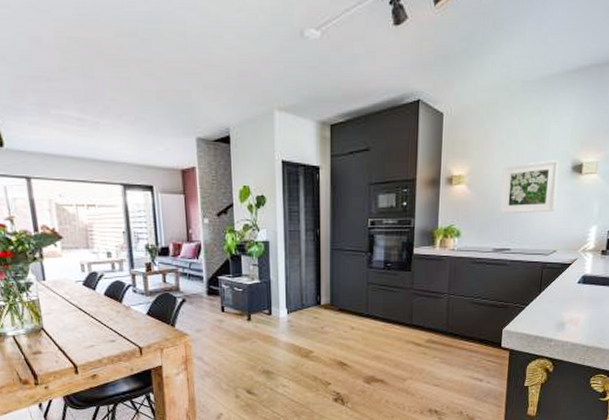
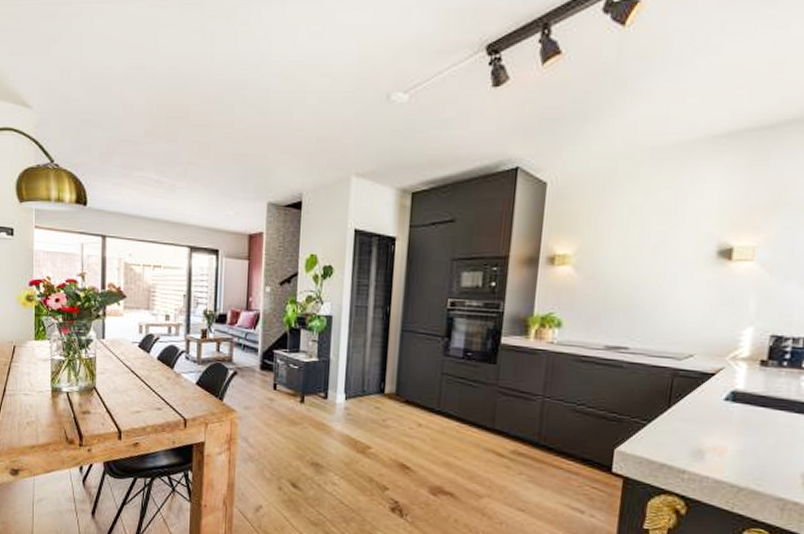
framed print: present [499,160,560,214] -> none [615,241,701,306]

